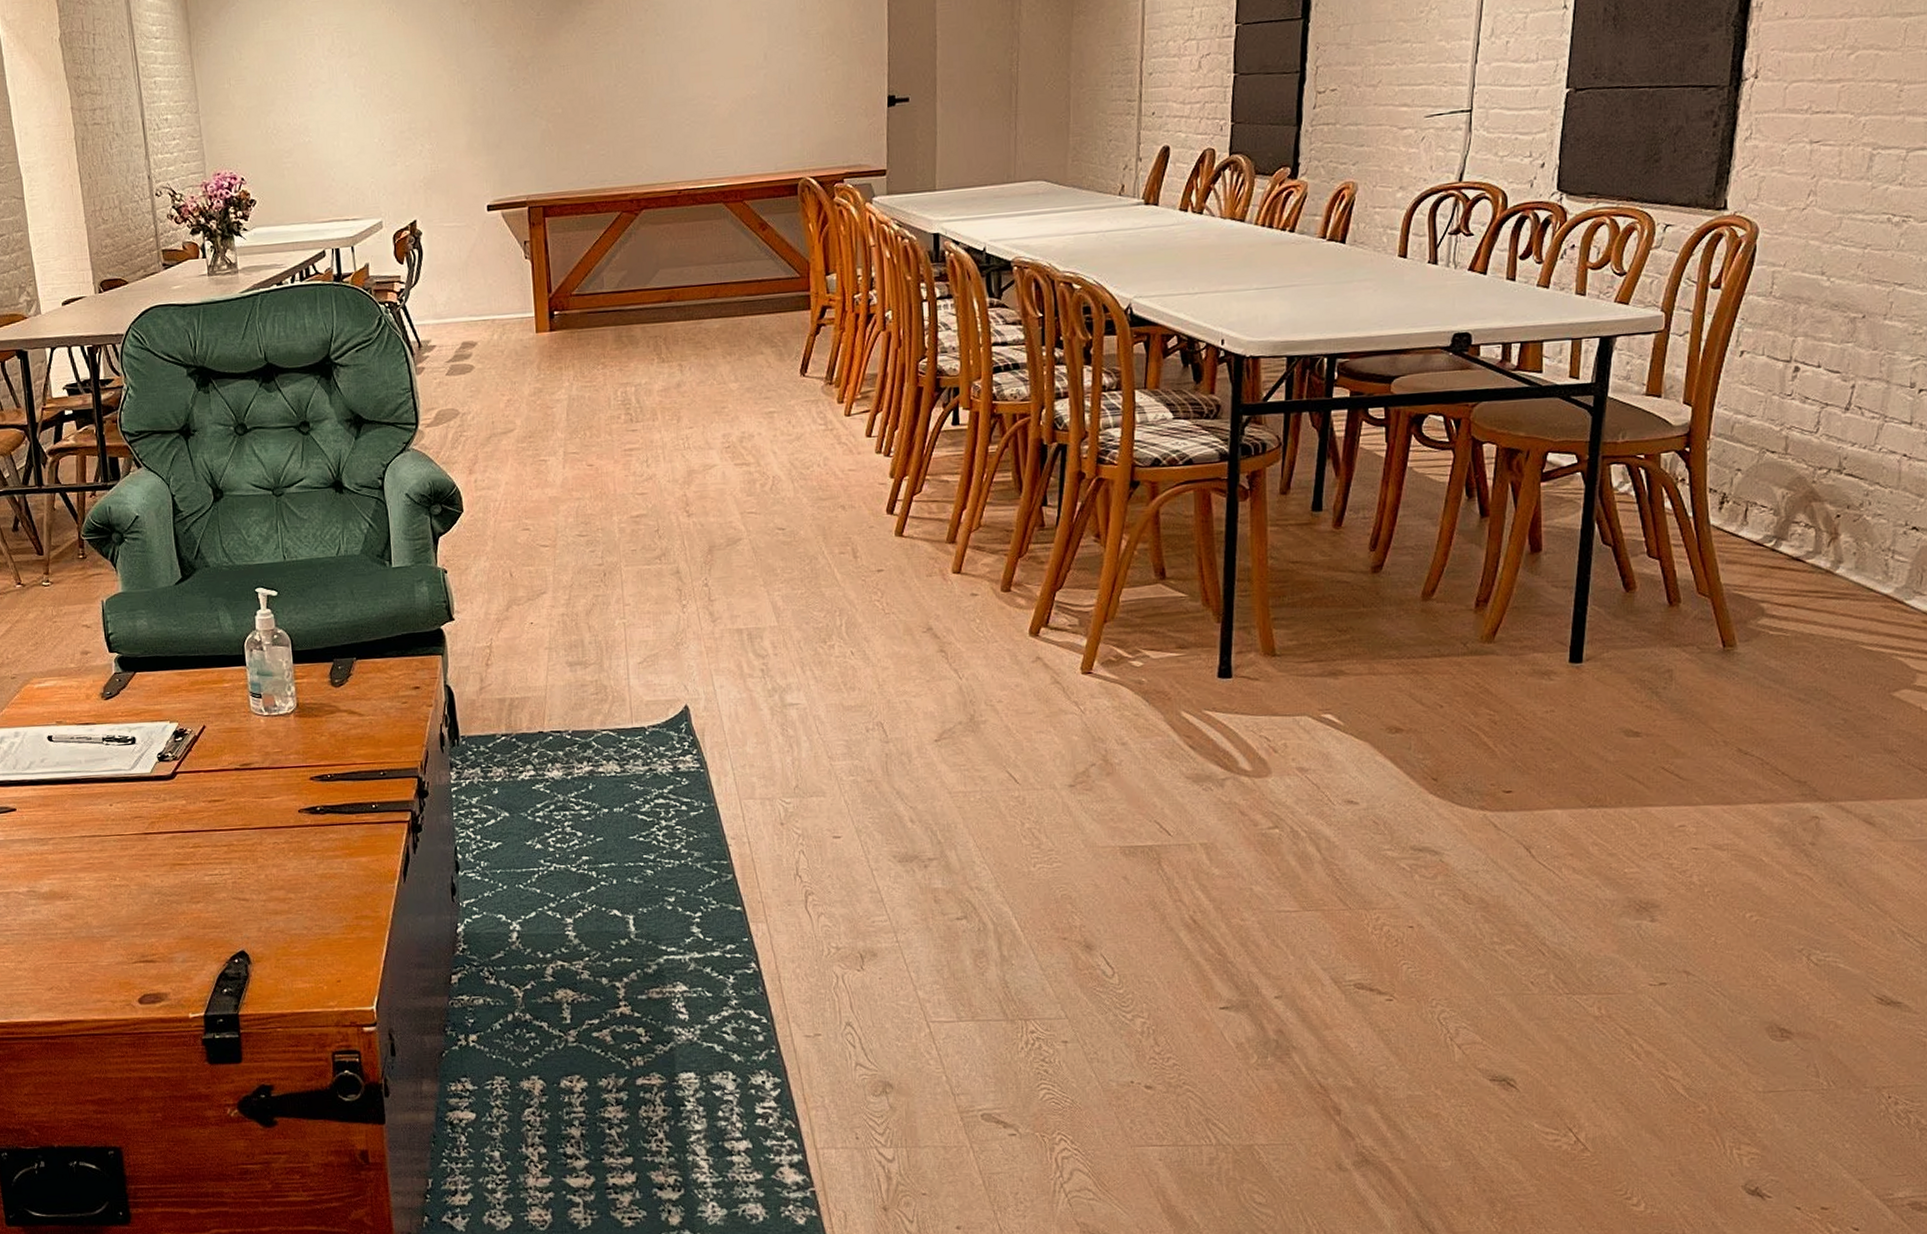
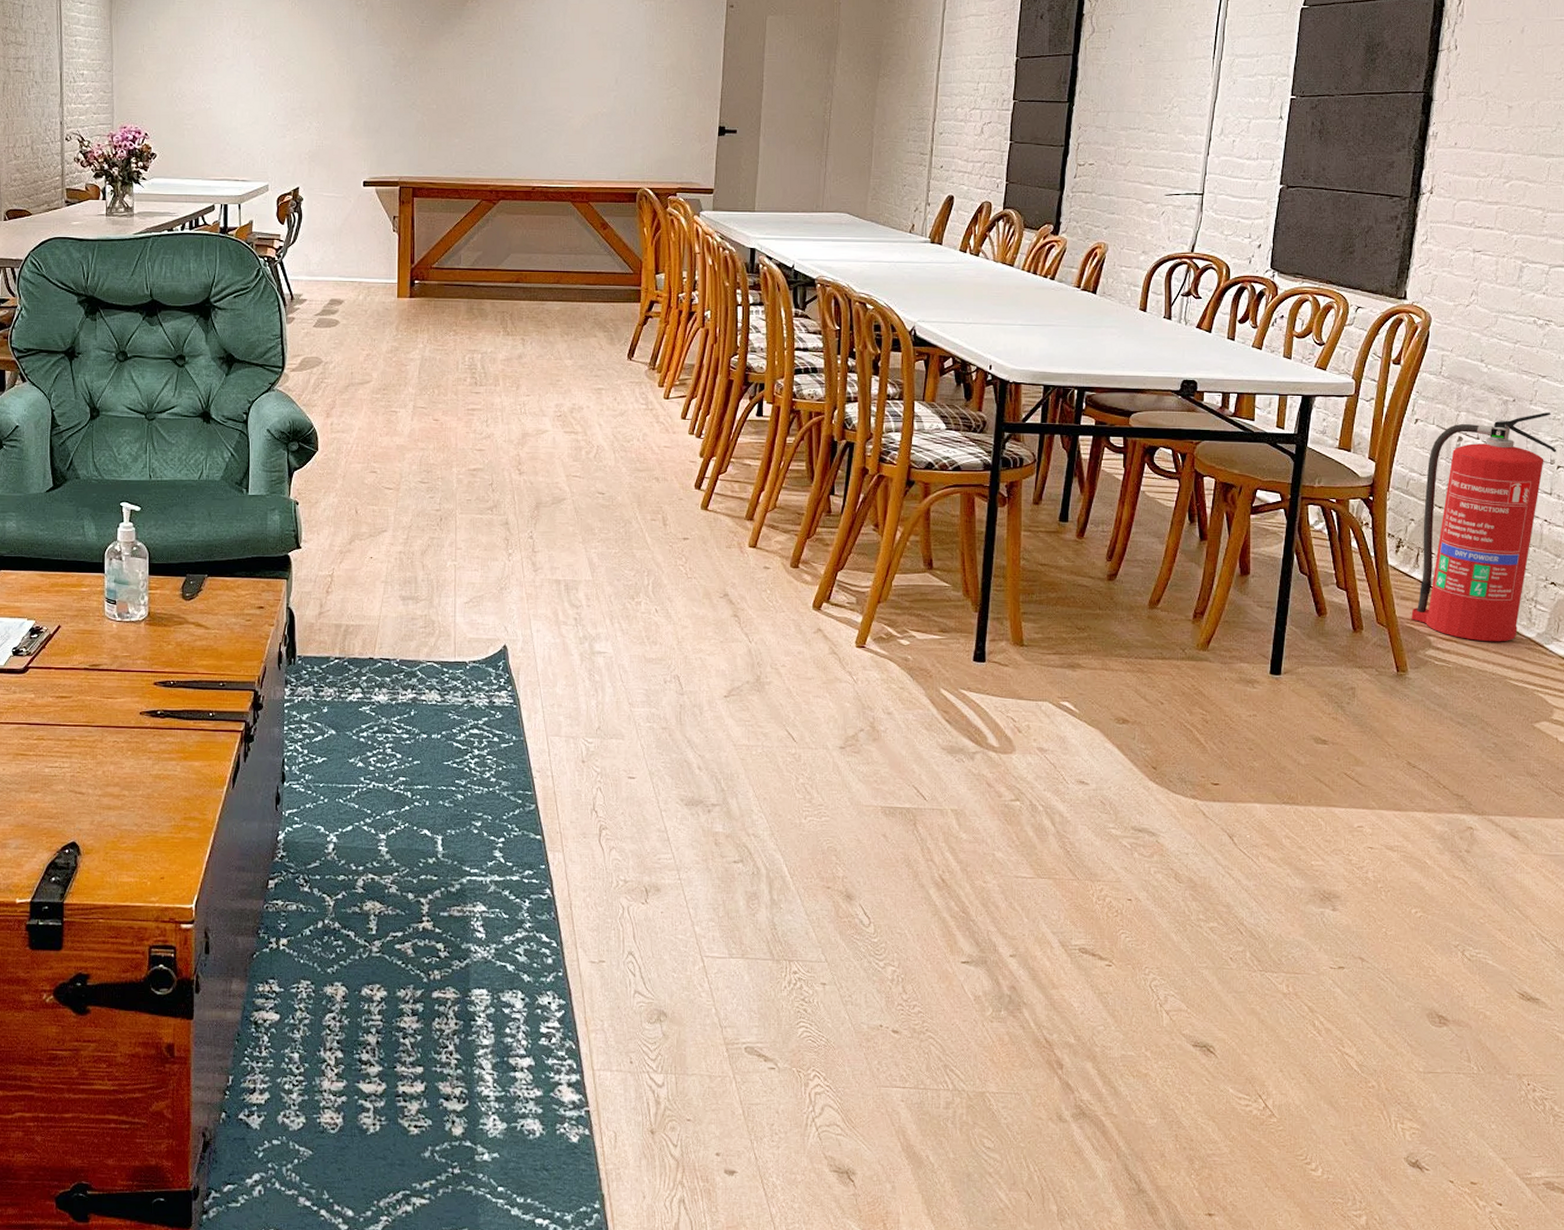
fire extinguisher: none [1739,327,1917,604] -> present [1411,412,1556,642]

